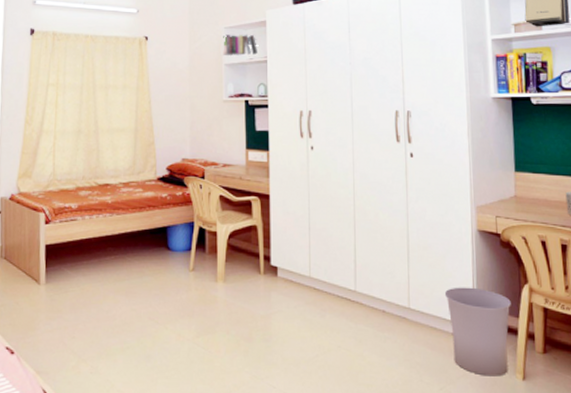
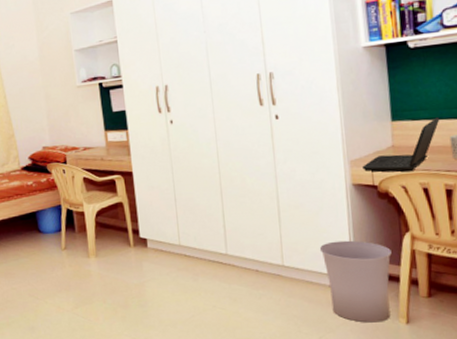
books: present [223,34,257,57] -> none [70,15,107,42]
laptop: none [487,173,557,224] -> present [362,117,440,172]

